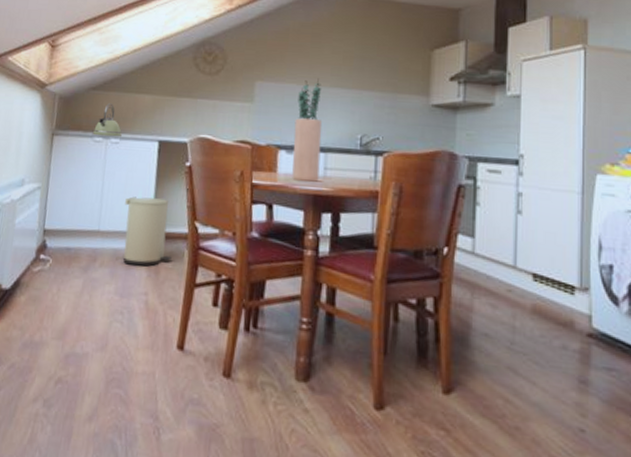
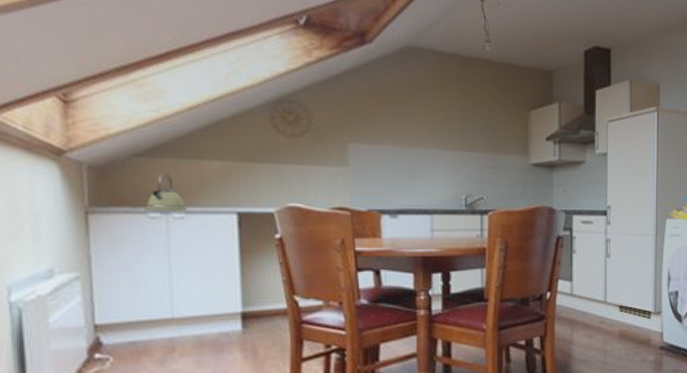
pedal bin: present [123,196,172,267] -> none [203,276,271,350]
vase: present [292,78,323,182] -> none [396,139,426,244]

